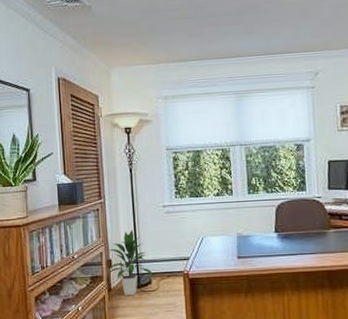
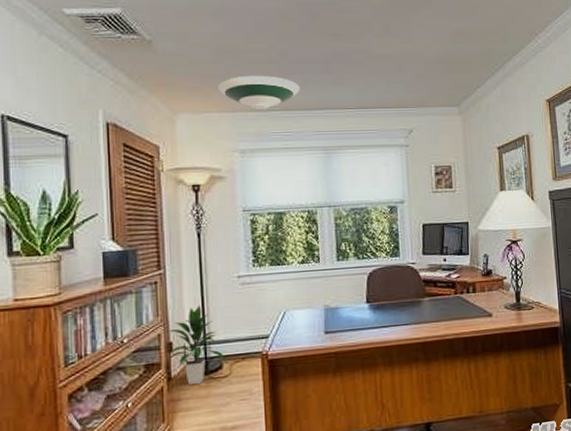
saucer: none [144,29,214,61] -> present [218,75,300,110]

